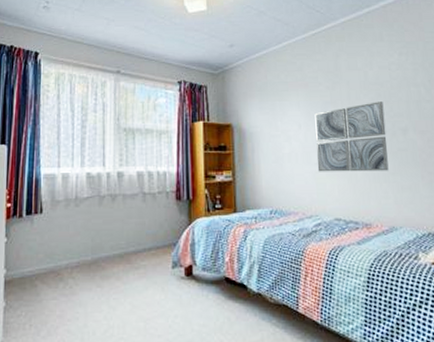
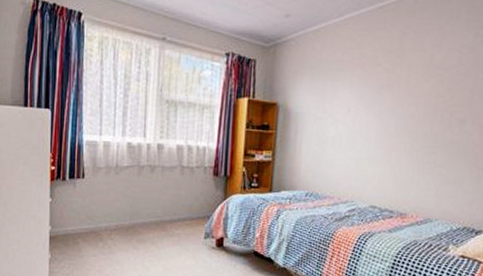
wall art: present [315,102,389,172] -> none [360,88,445,163]

